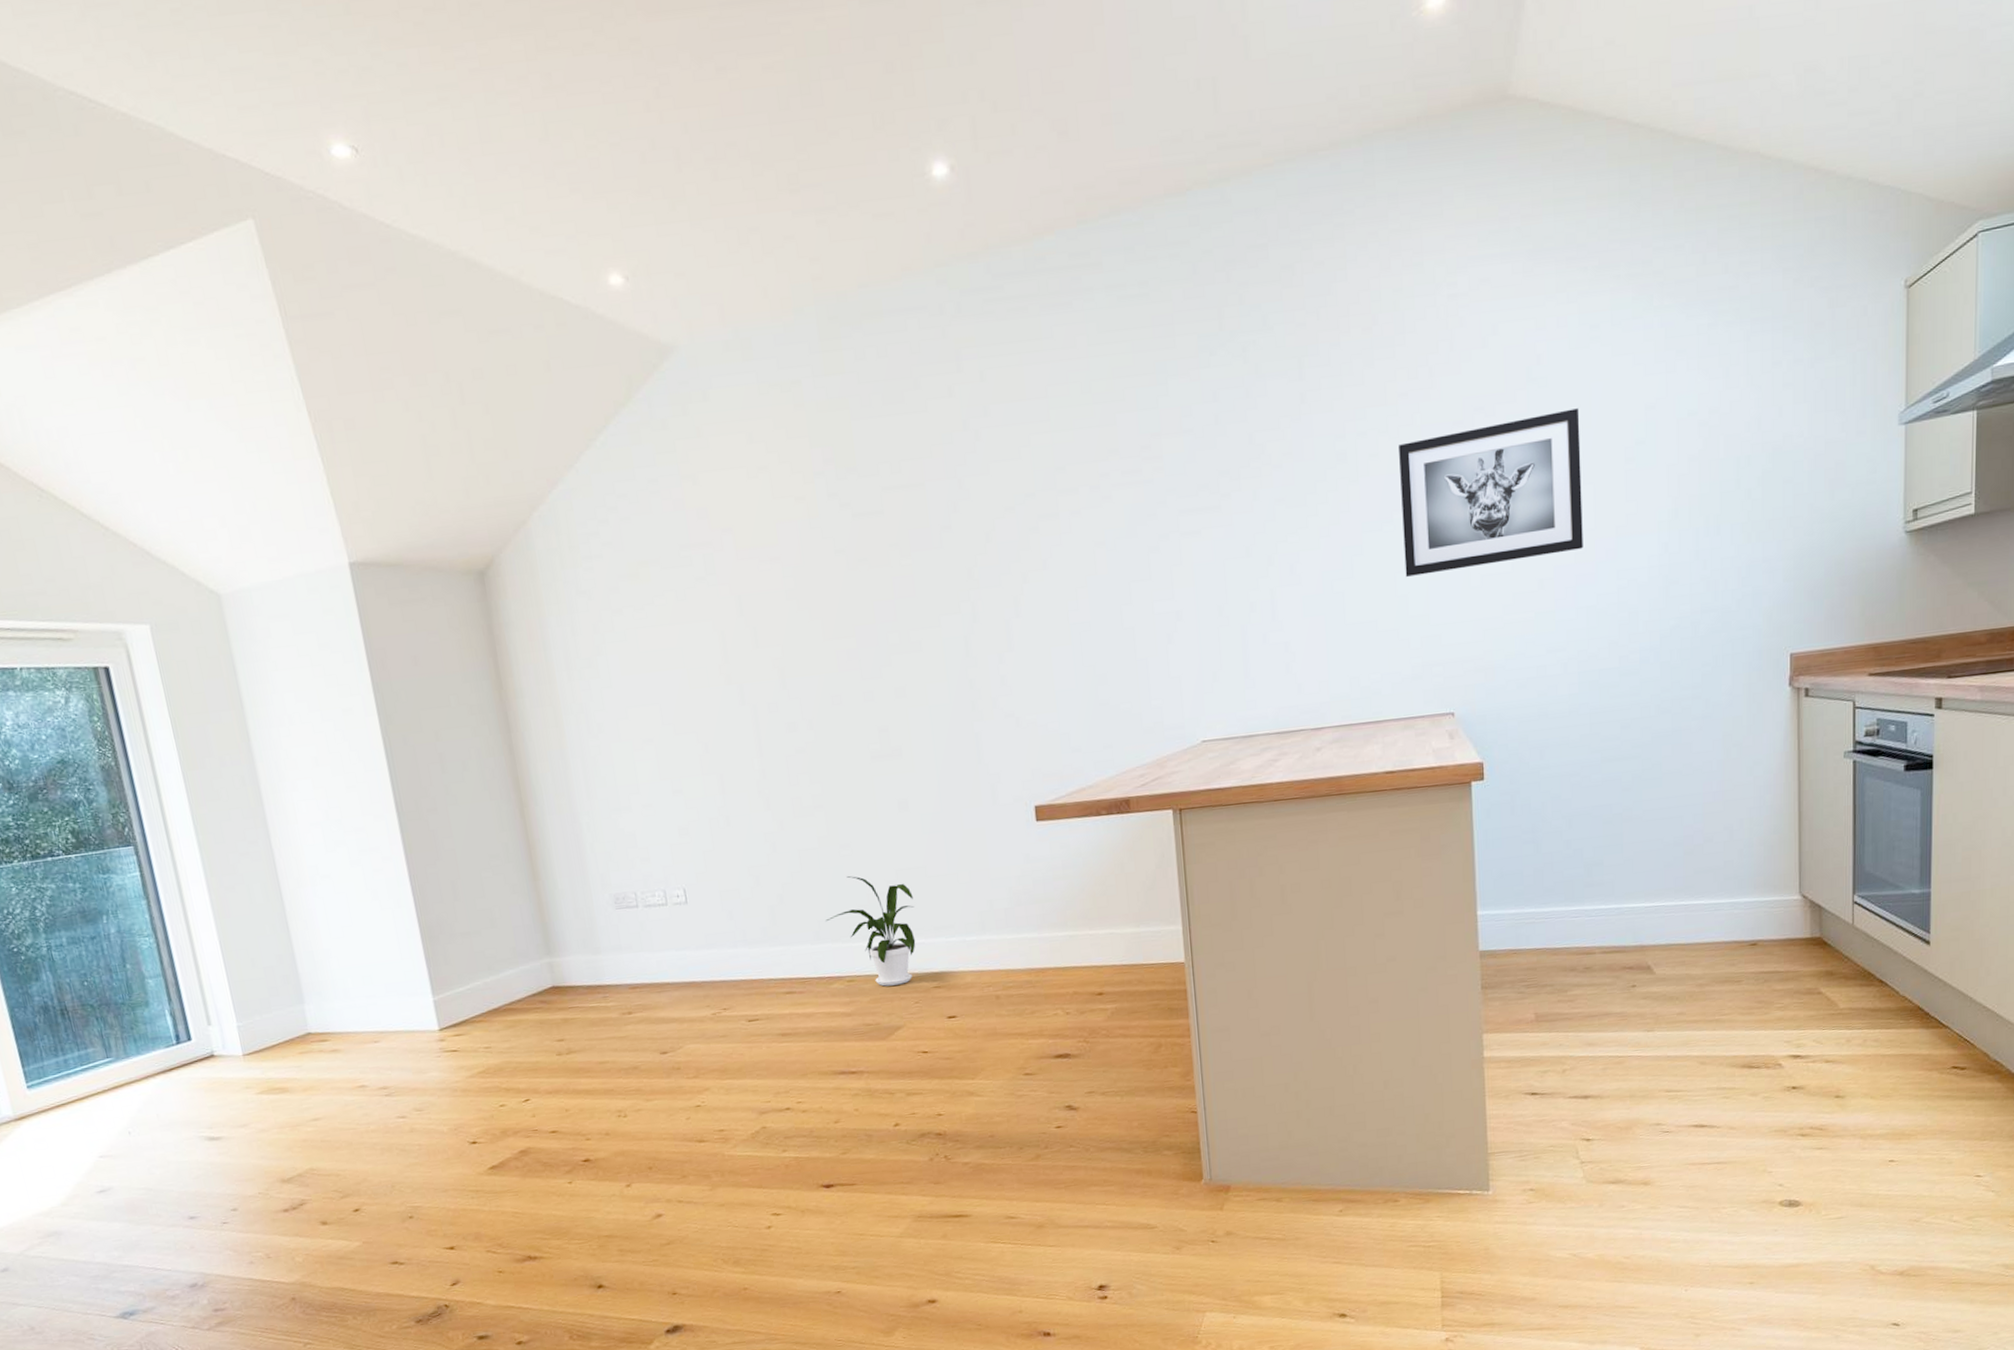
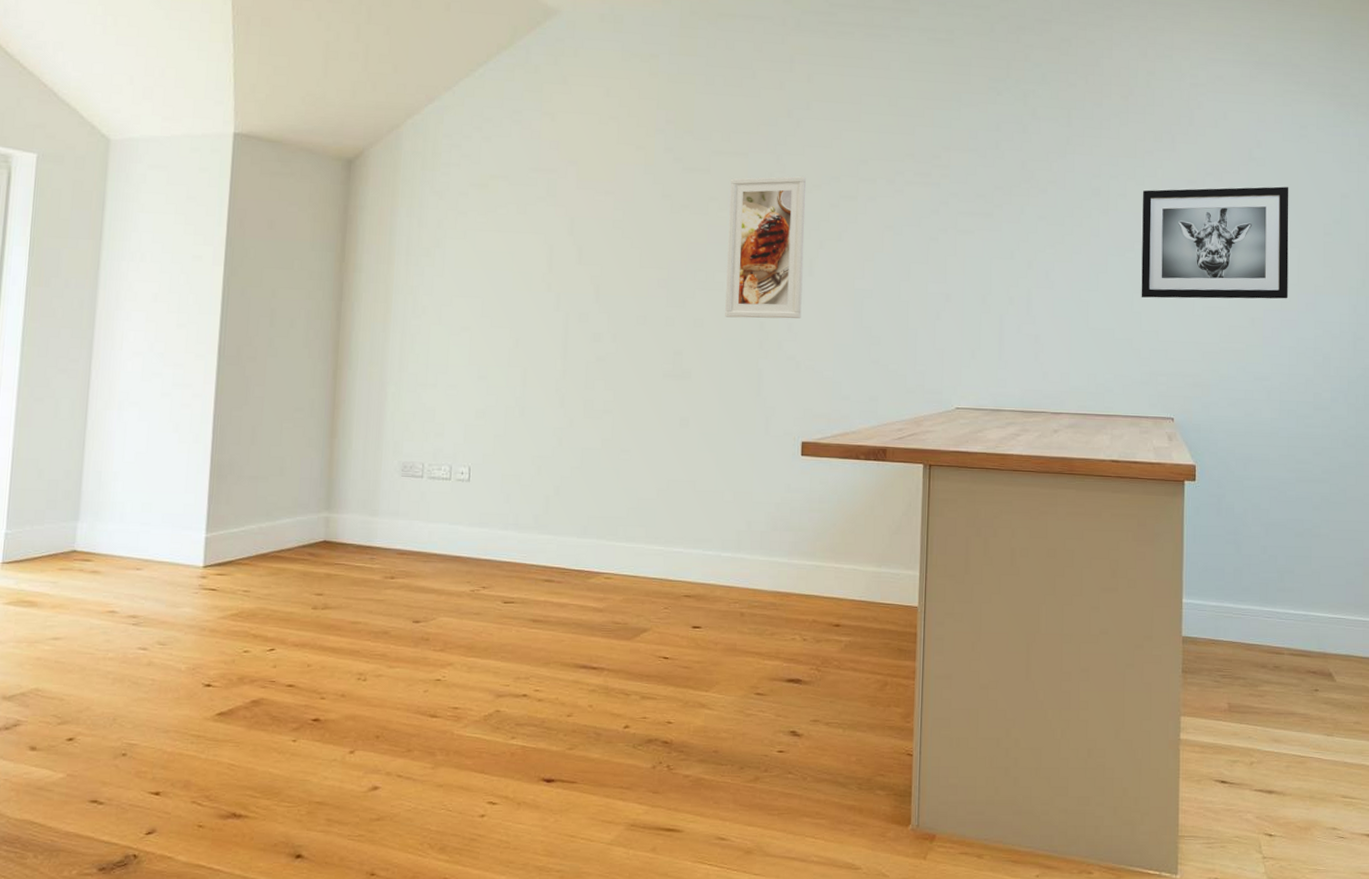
house plant: present [826,876,916,987] -> none [595,479,679,589]
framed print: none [909,500,1014,681] -> present [725,176,806,319]

